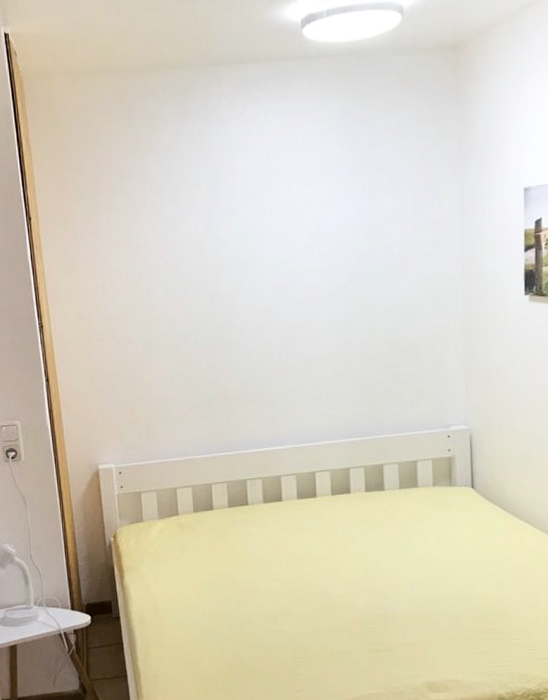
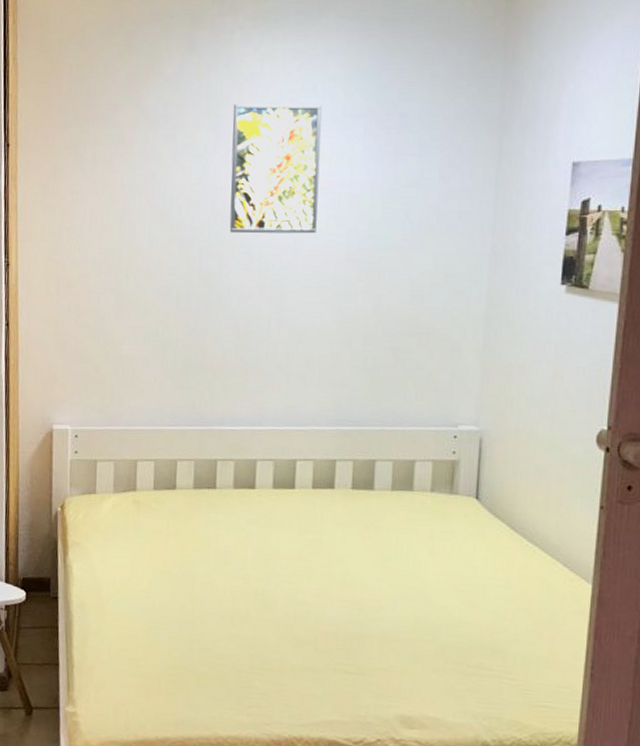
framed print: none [227,157,311,279] -> present [229,103,322,234]

